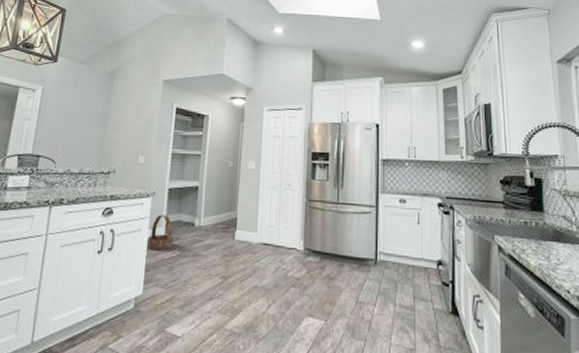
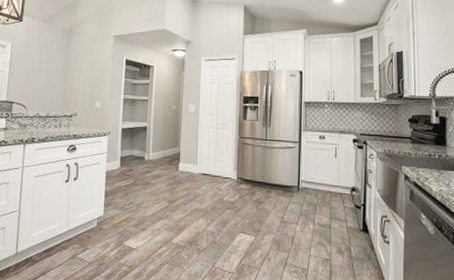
basket: present [147,215,175,251] -> none [106,150,128,180]

